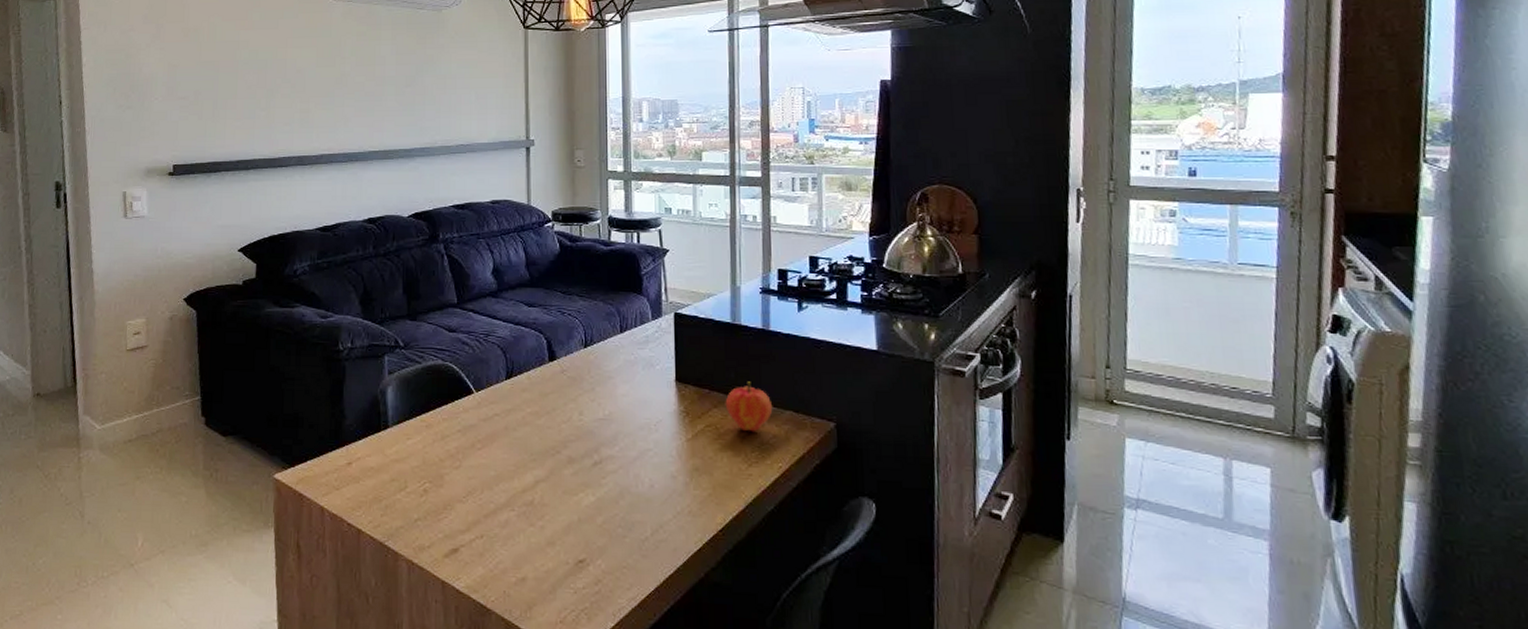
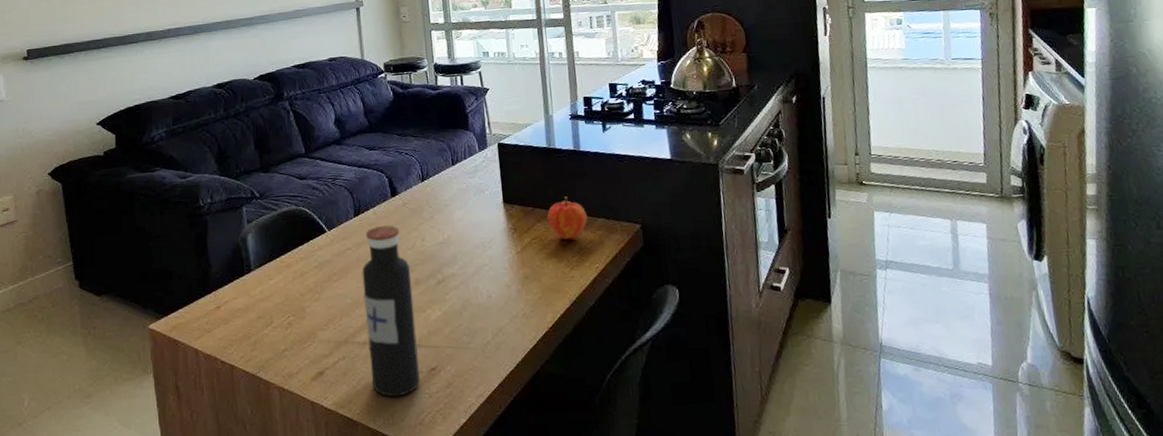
water bottle: none [509,393,566,588] -> present [362,225,421,397]

